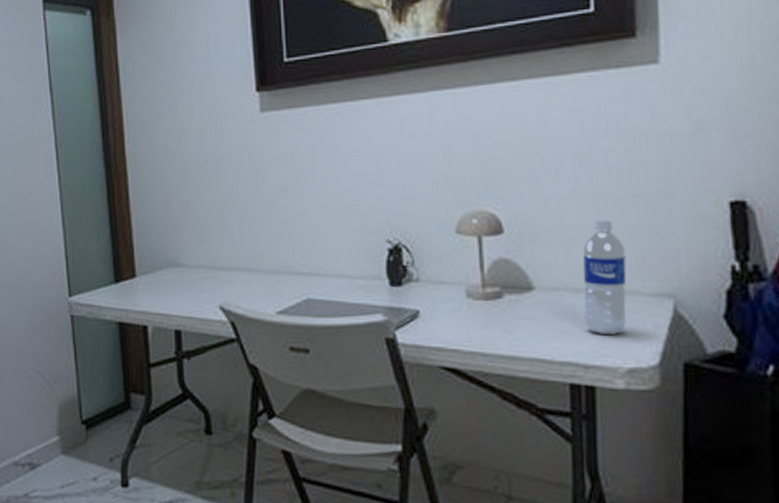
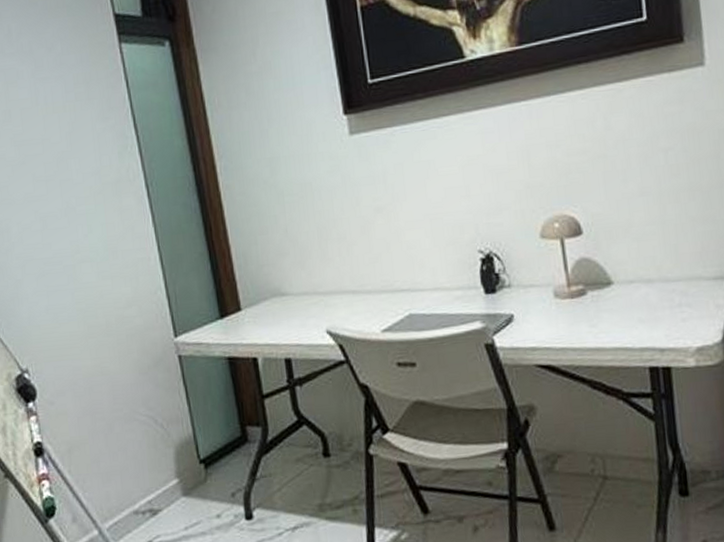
water bottle: present [583,219,627,334] -> none [652,212,693,319]

